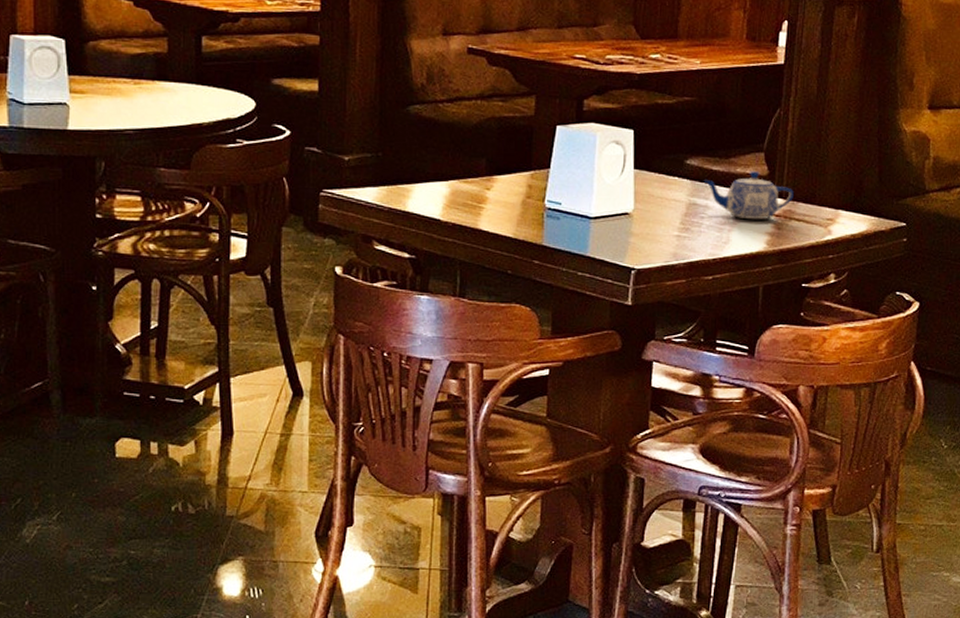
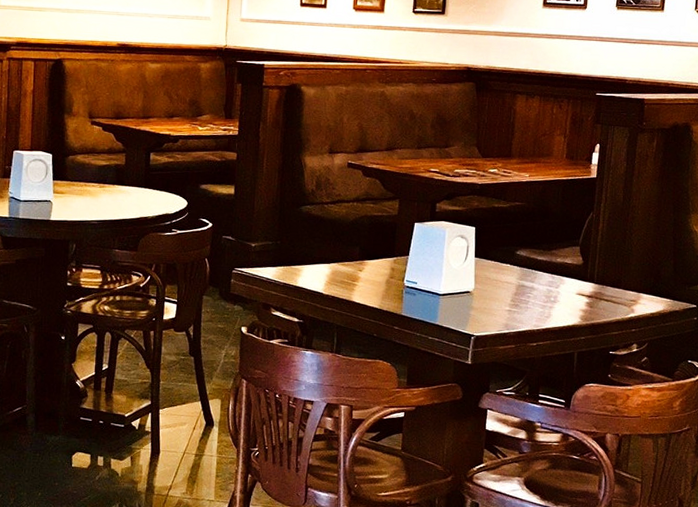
teapot: present [703,171,794,220] -> none [530,261,603,300]

